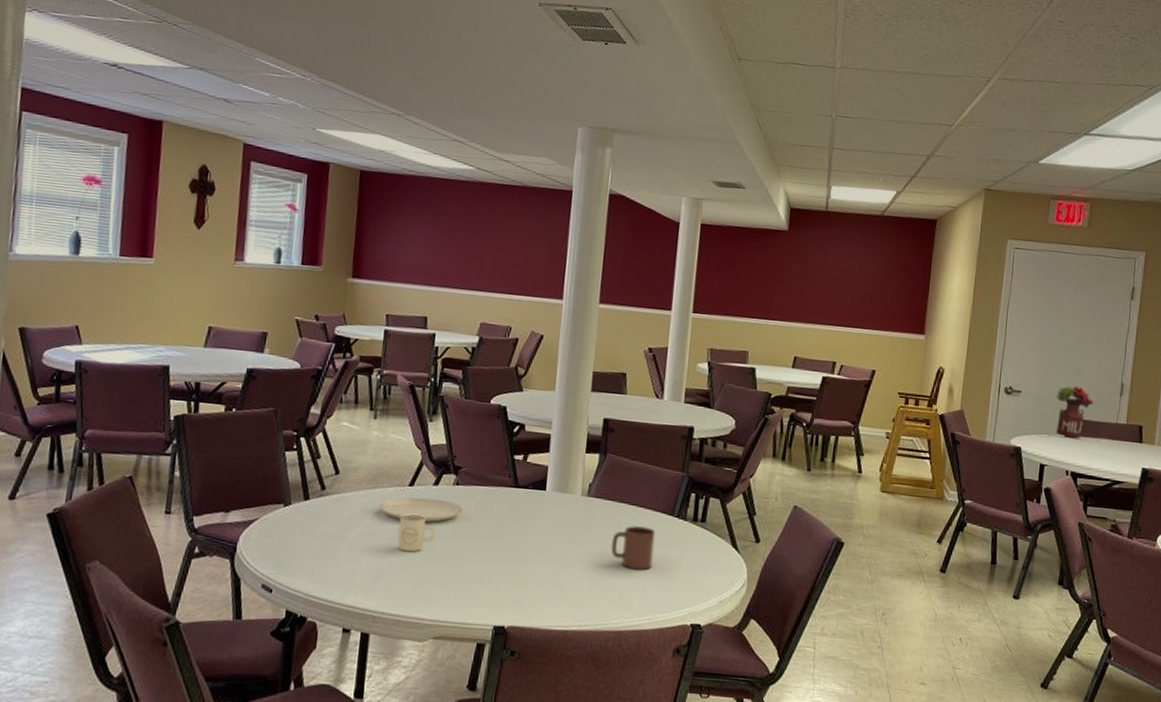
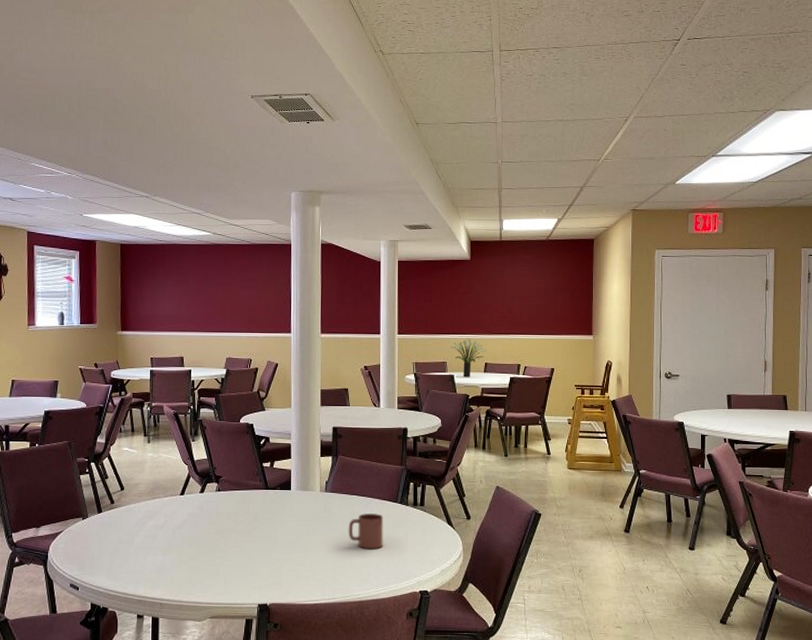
plate: present [379,497,464,522] -> none [158,503,226,523]
mug: present [397,514,436,552] -> none [174,518,205,549]
flower arrangement: none [754,325,798,373] -> present [450,338,487,377]
flower arrangement: present [1056,386,1094,439] -> none [709,367,742,411]

